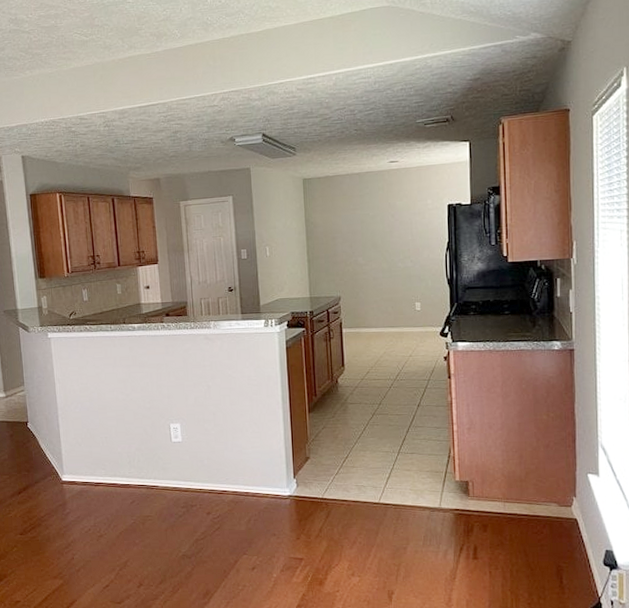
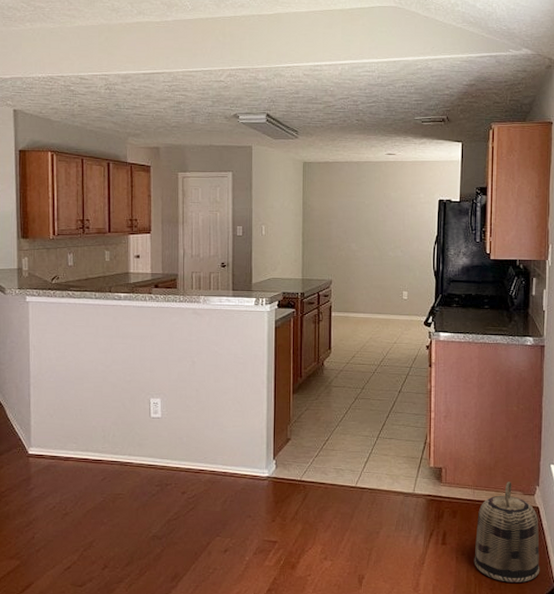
basket: none [508,493,582,597] -> present [474,482,540,582]

